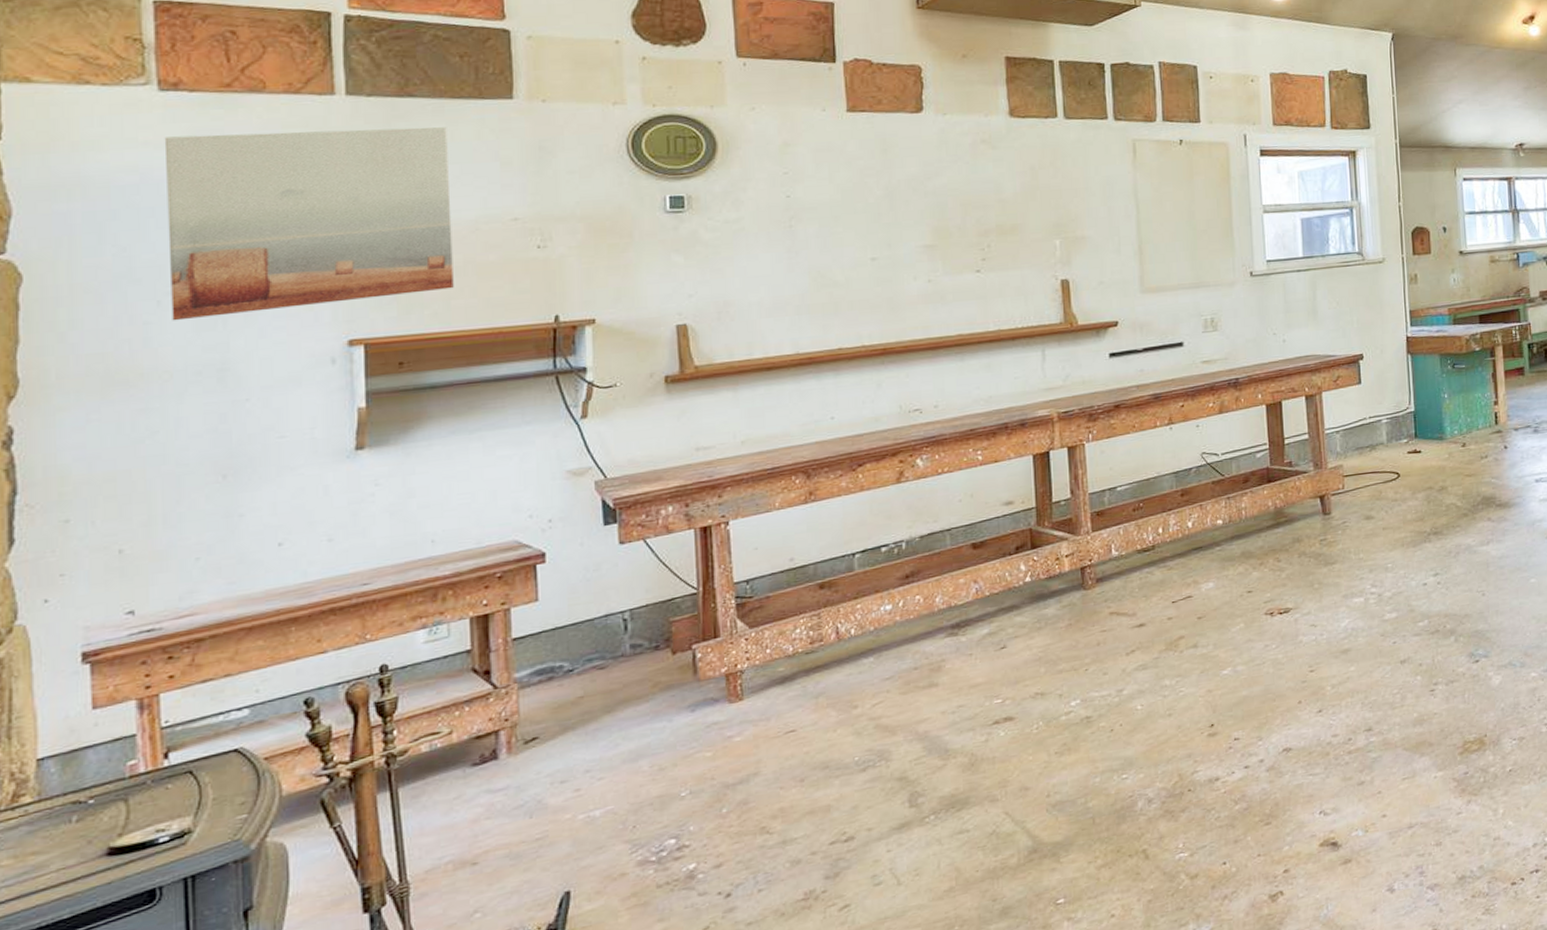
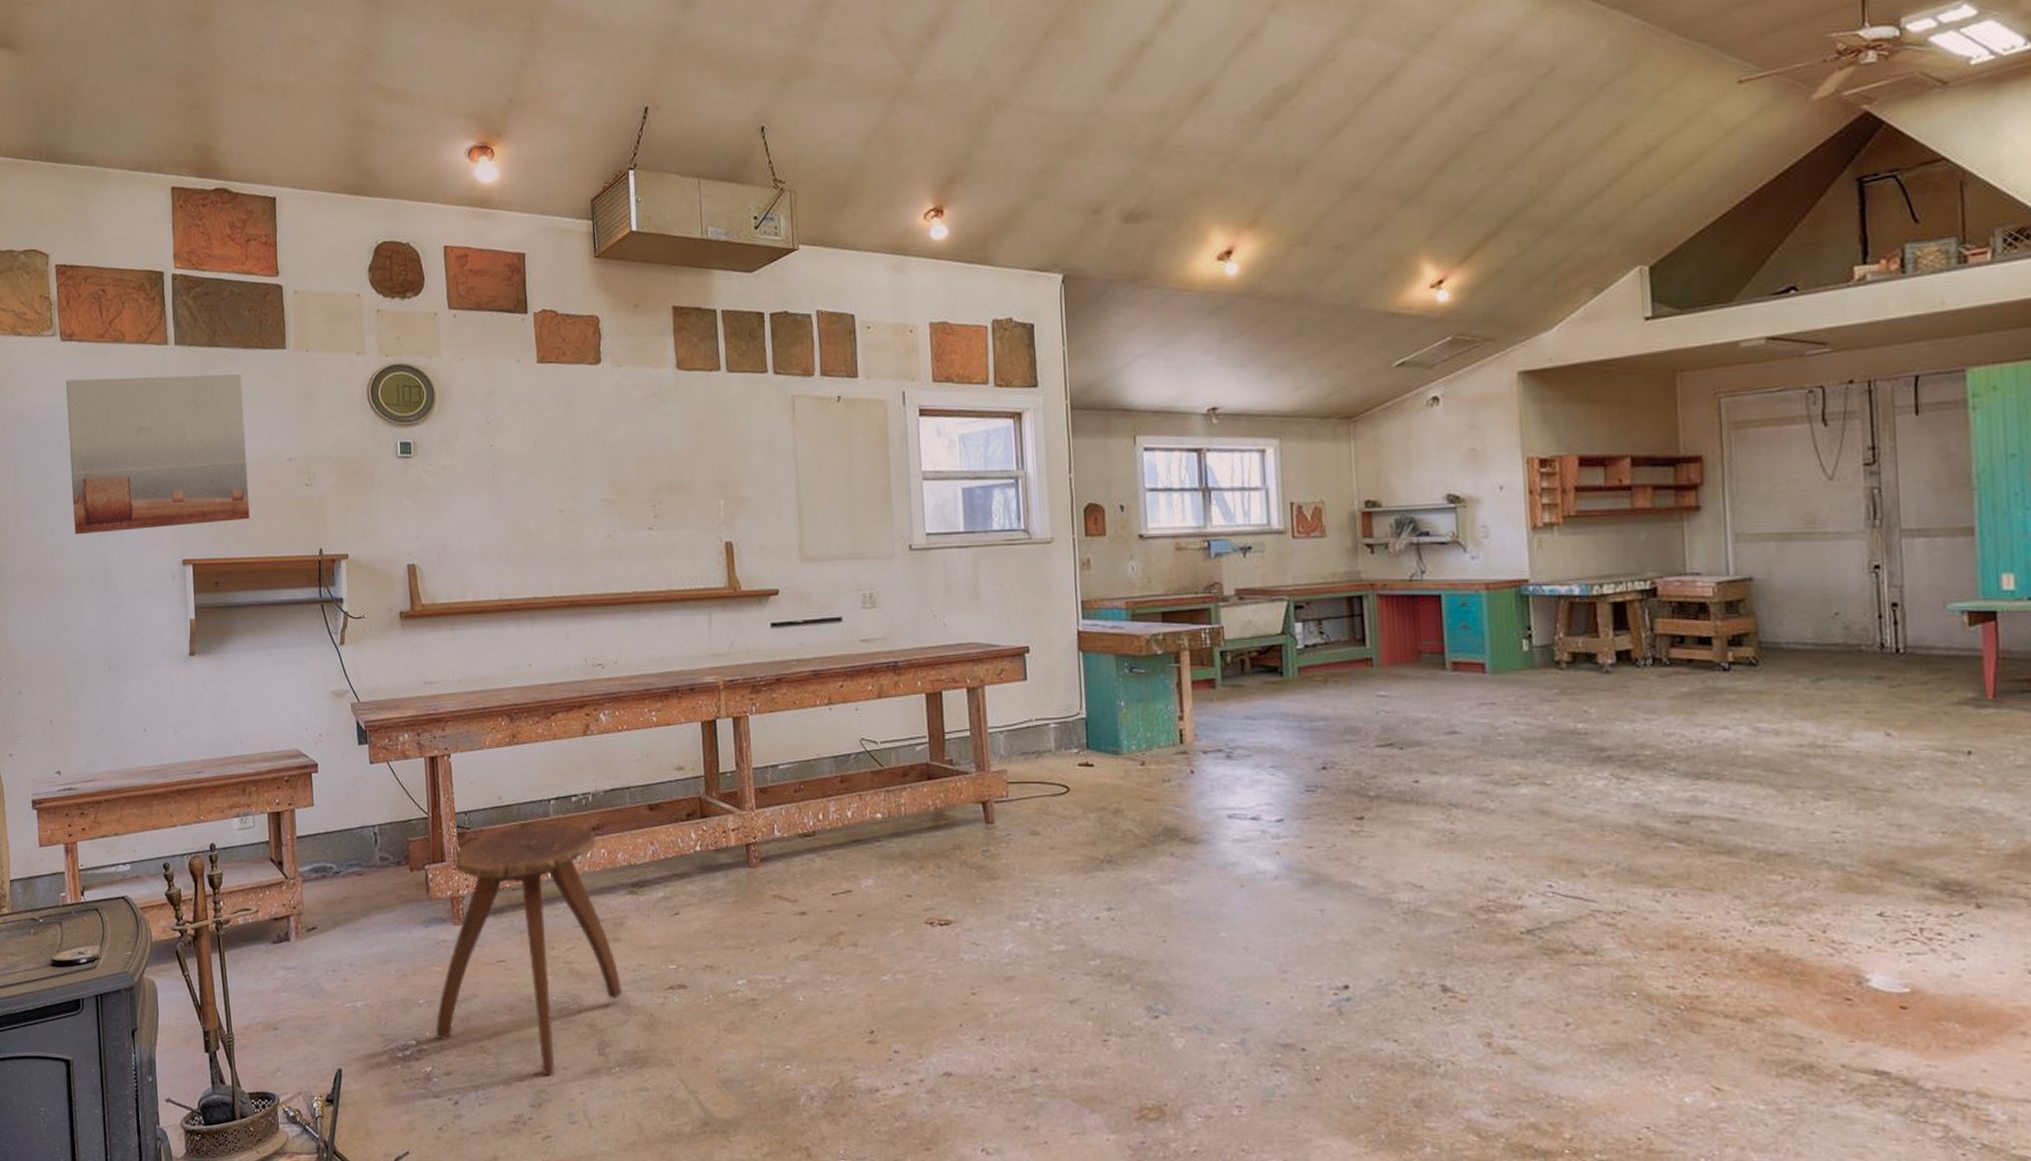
stool: none [701,573,938,843] -> present [435,823,622,1077]

